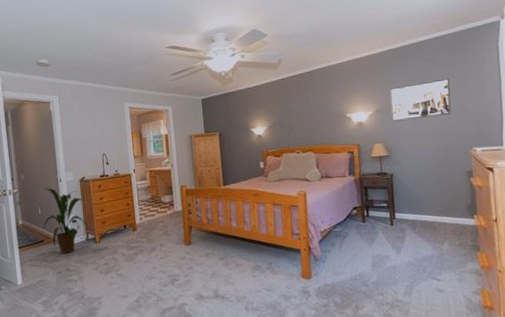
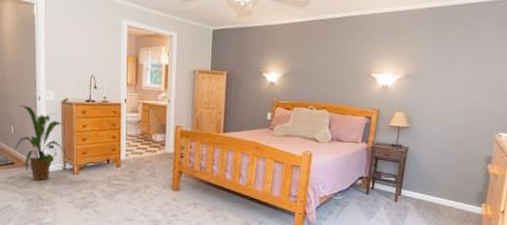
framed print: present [390,78,451,121] -> none [419,51,492,93]

